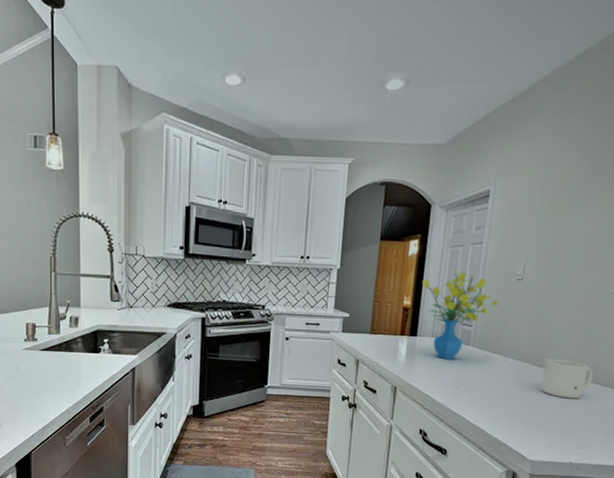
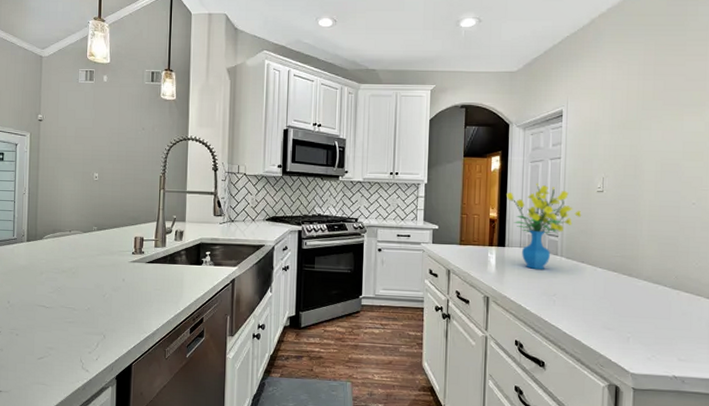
mug: present [541,358,594,399] -> none [633,268,685,309]

